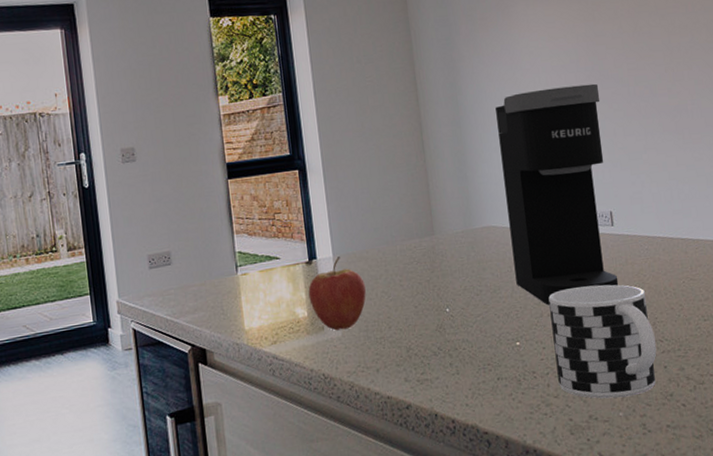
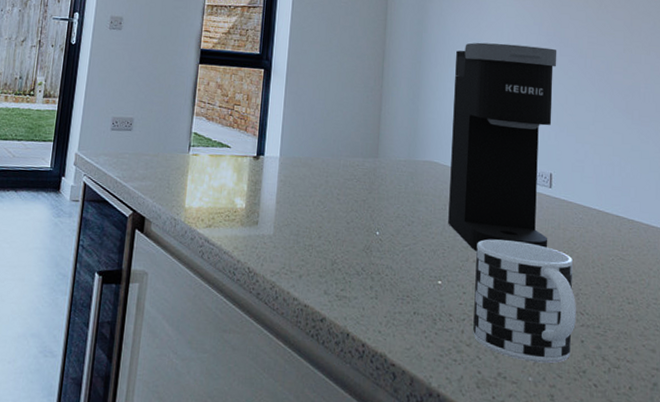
fruit: present [308,257,366,331] -> none [249,158,304,230]

